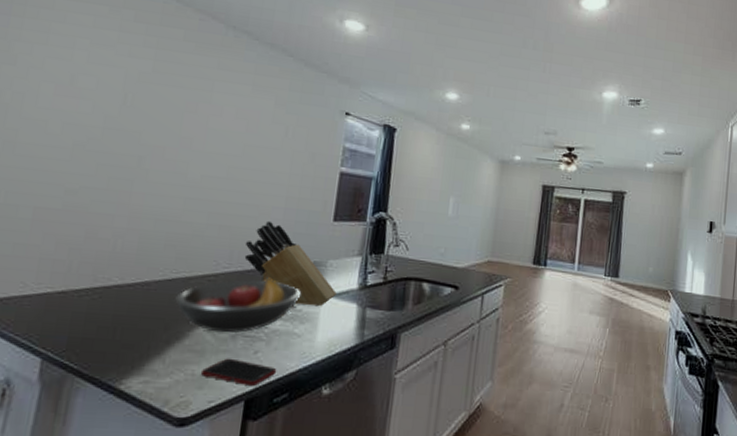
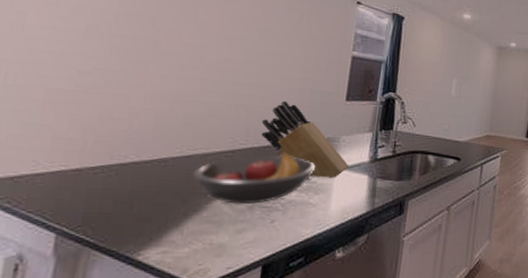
cell phone: present [201,358,277,387] -> none [220,227,293,253]

